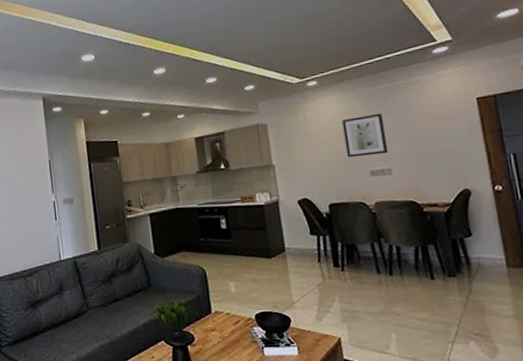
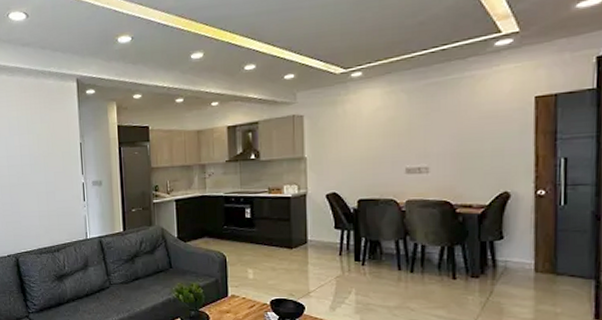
wall art: present [342,112,389,158] -> none [383,108,429,154]

